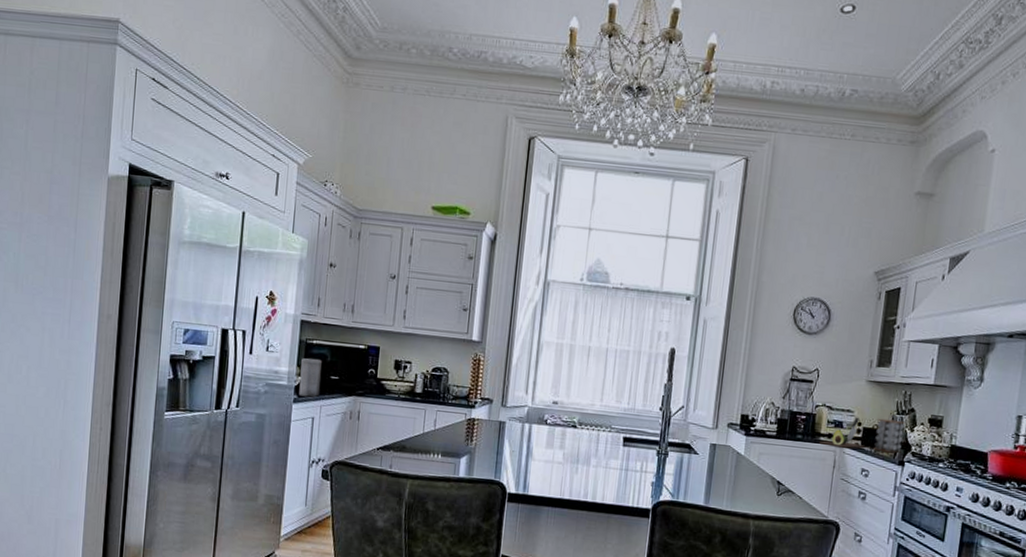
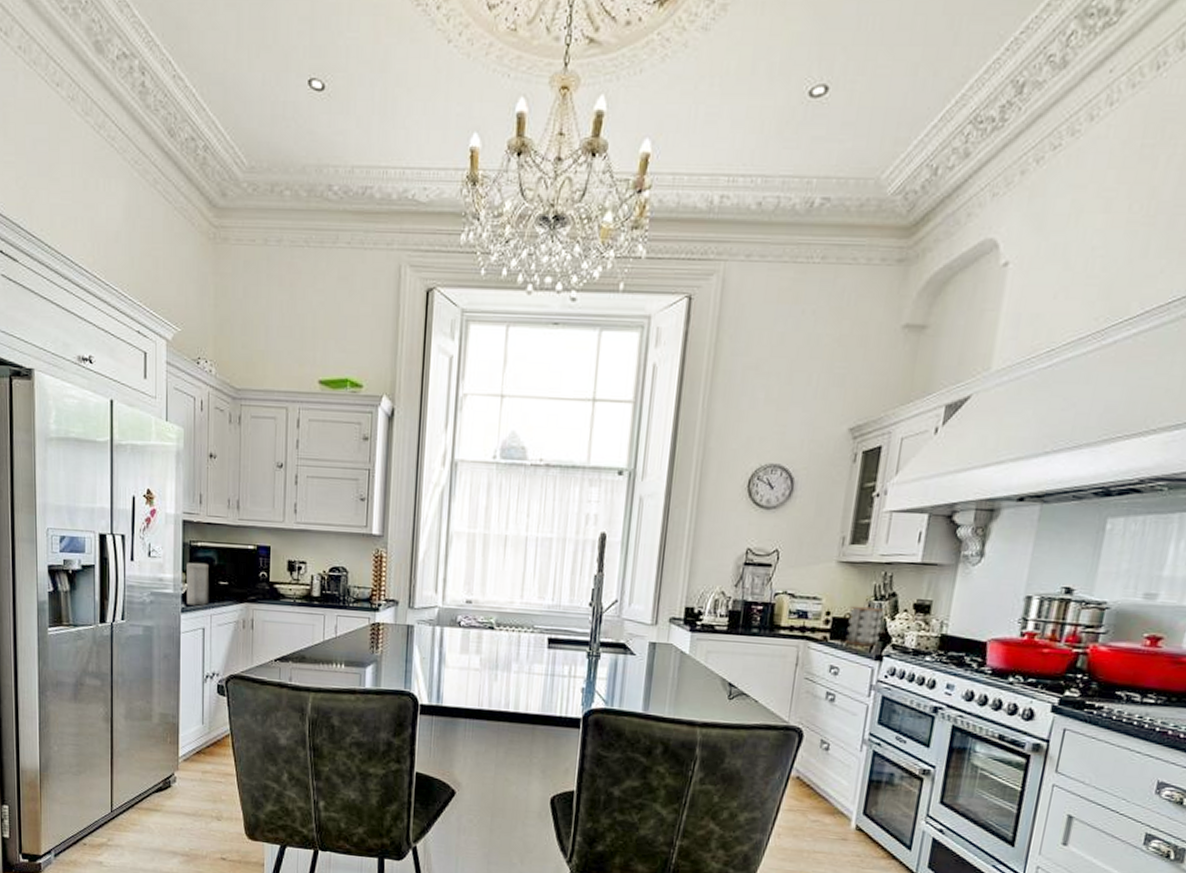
knife: present [818,417,866,449] -> none [777,605,836,643]

